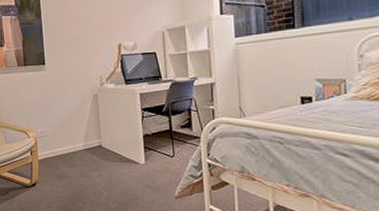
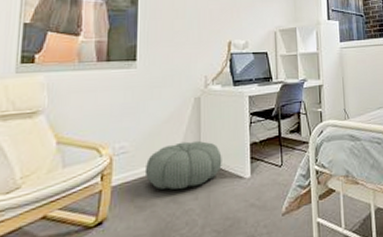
pouf: none [59,130,120,168] -> present [144,140,222,190]

